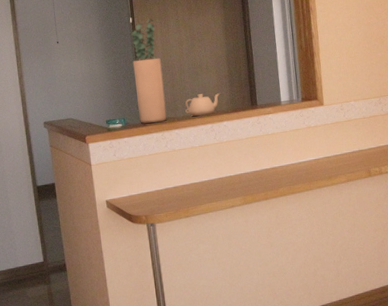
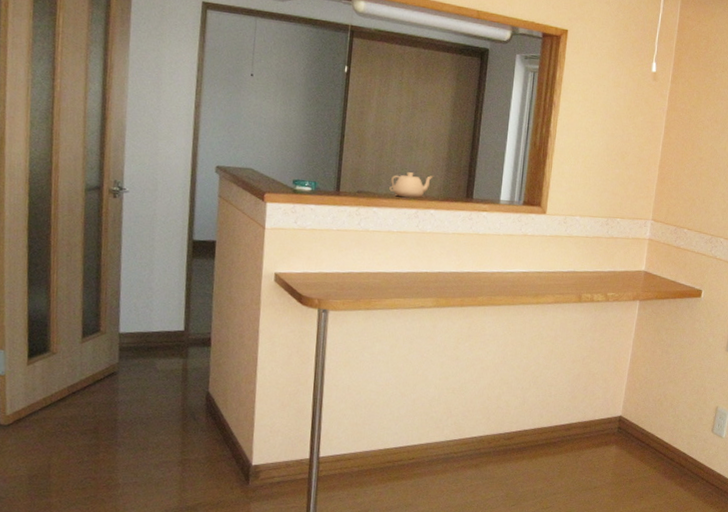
vase: present [132,13,167,124] -> none [333,66,374,195]

